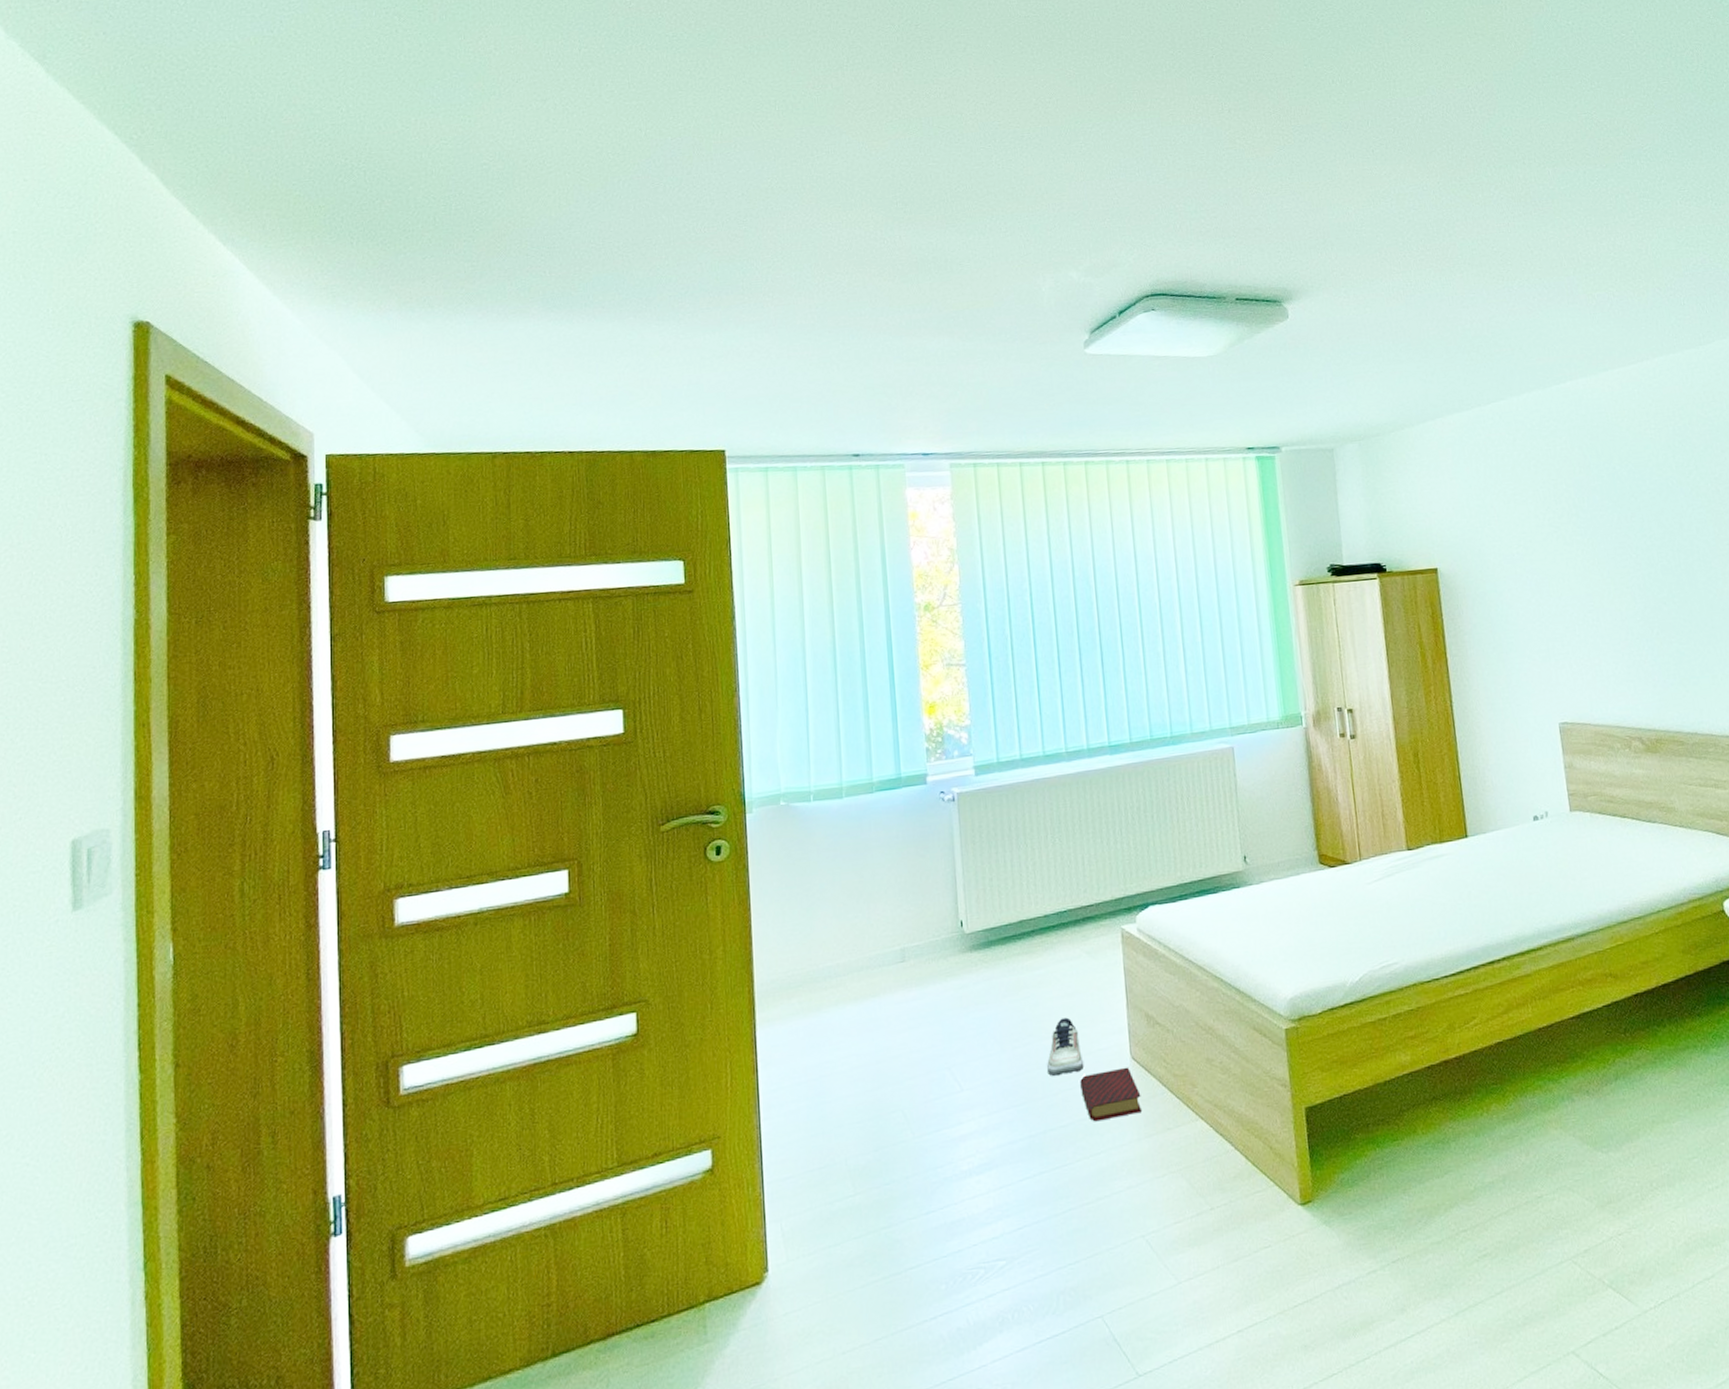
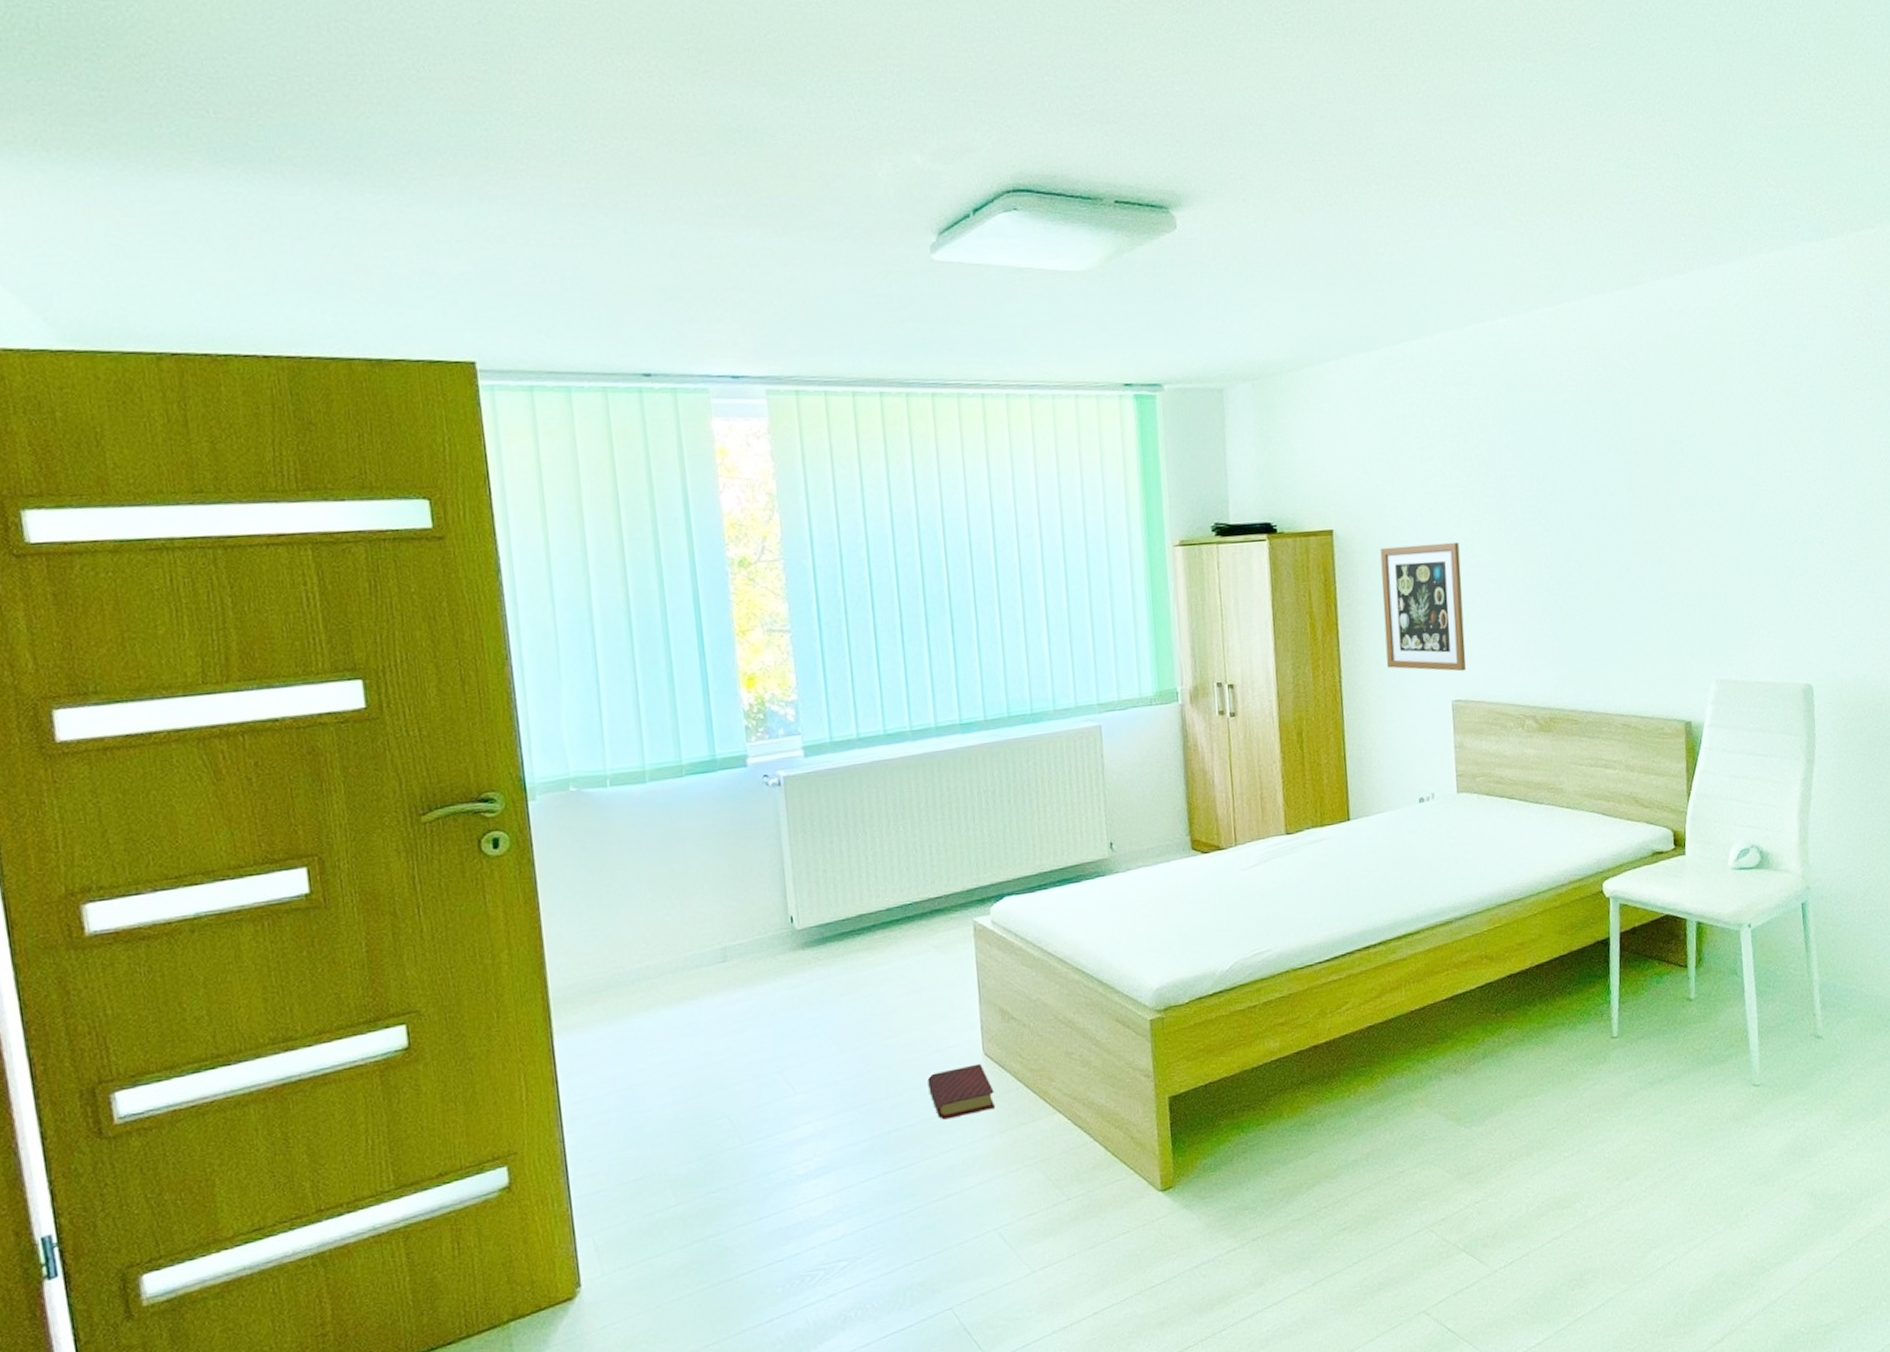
shoe: present [1047,1017,1085,1077] -> none [891,1015,933,1076]
wall art: none [1482,576,1570,696] -> present [1380,541,1466,672]

